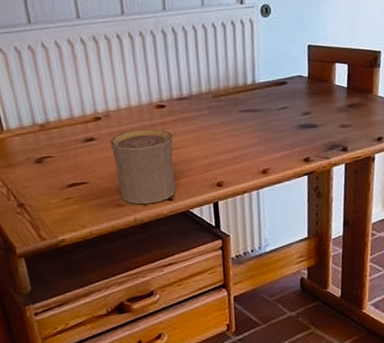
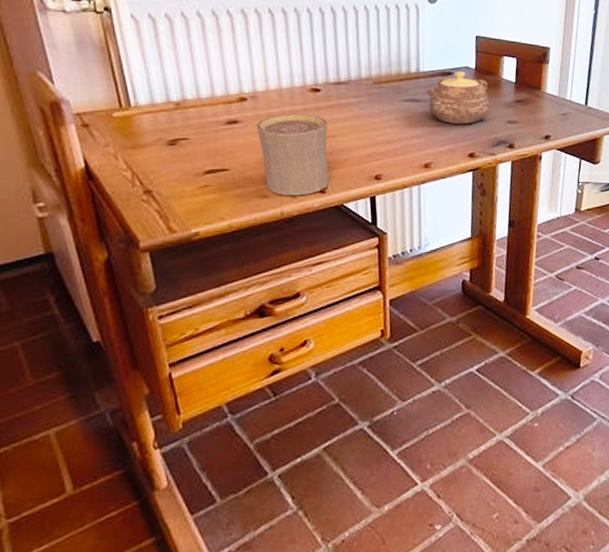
teapot: none [261,80,323,131] -> present [425,71,489,124]

